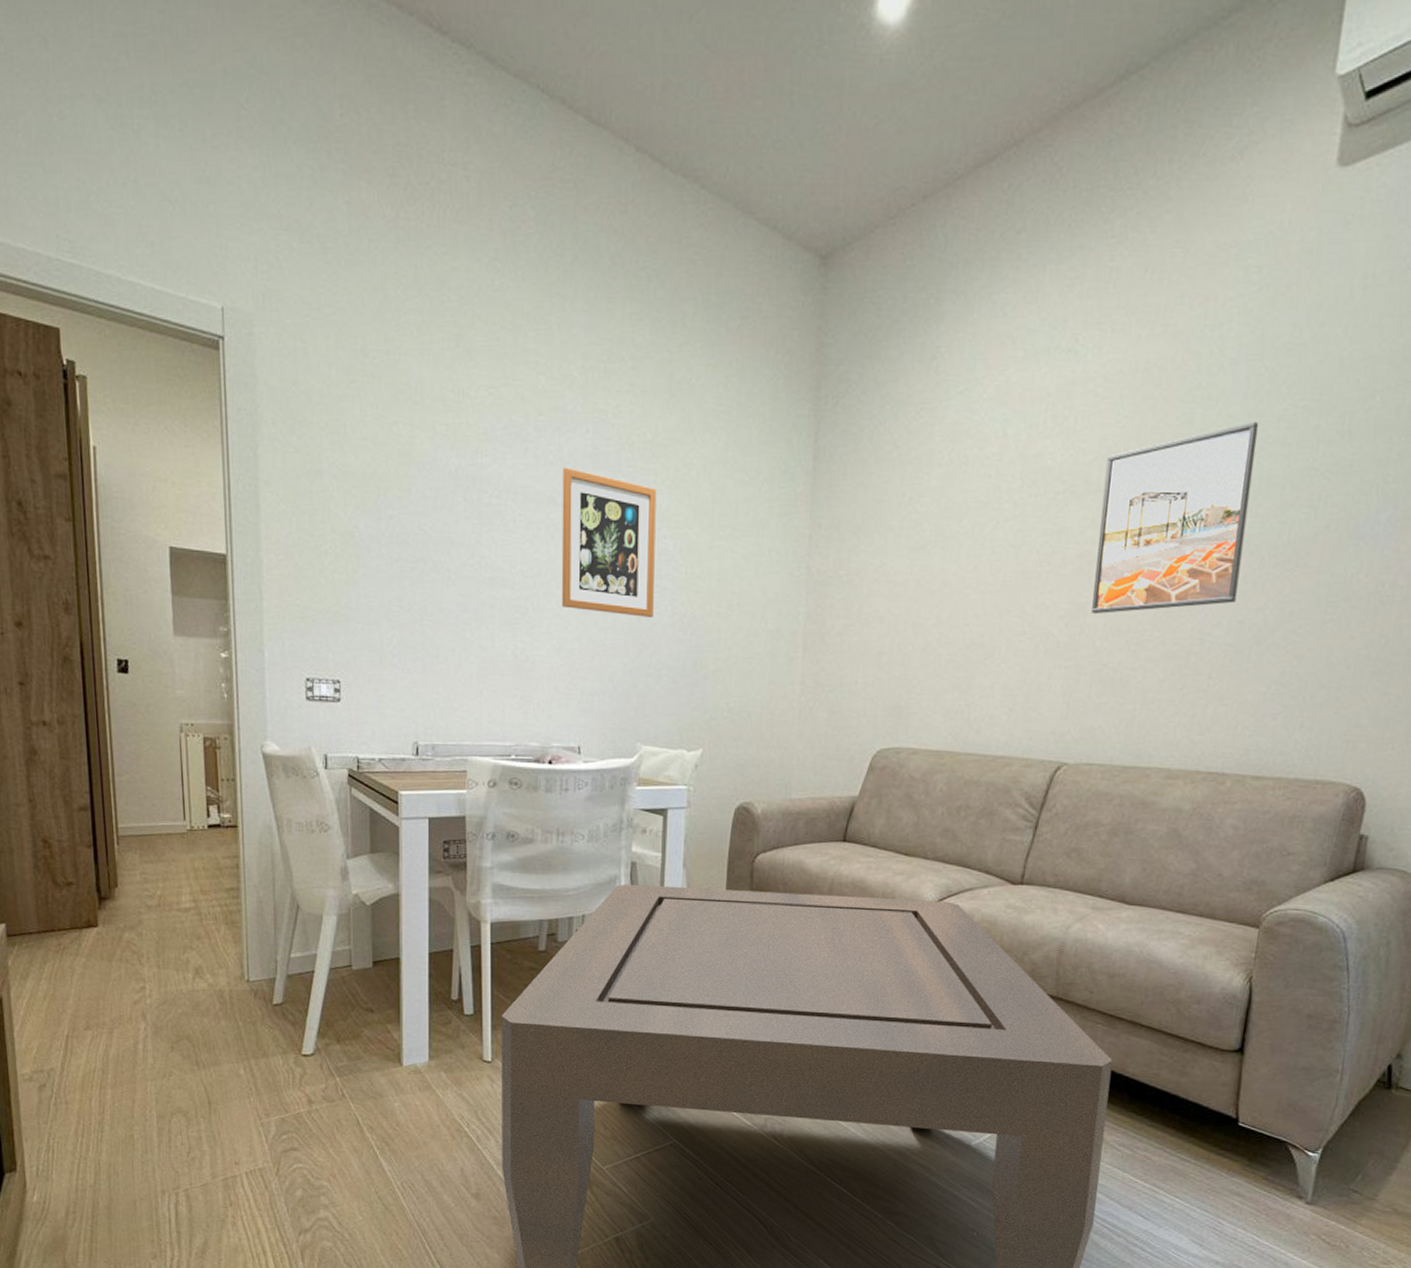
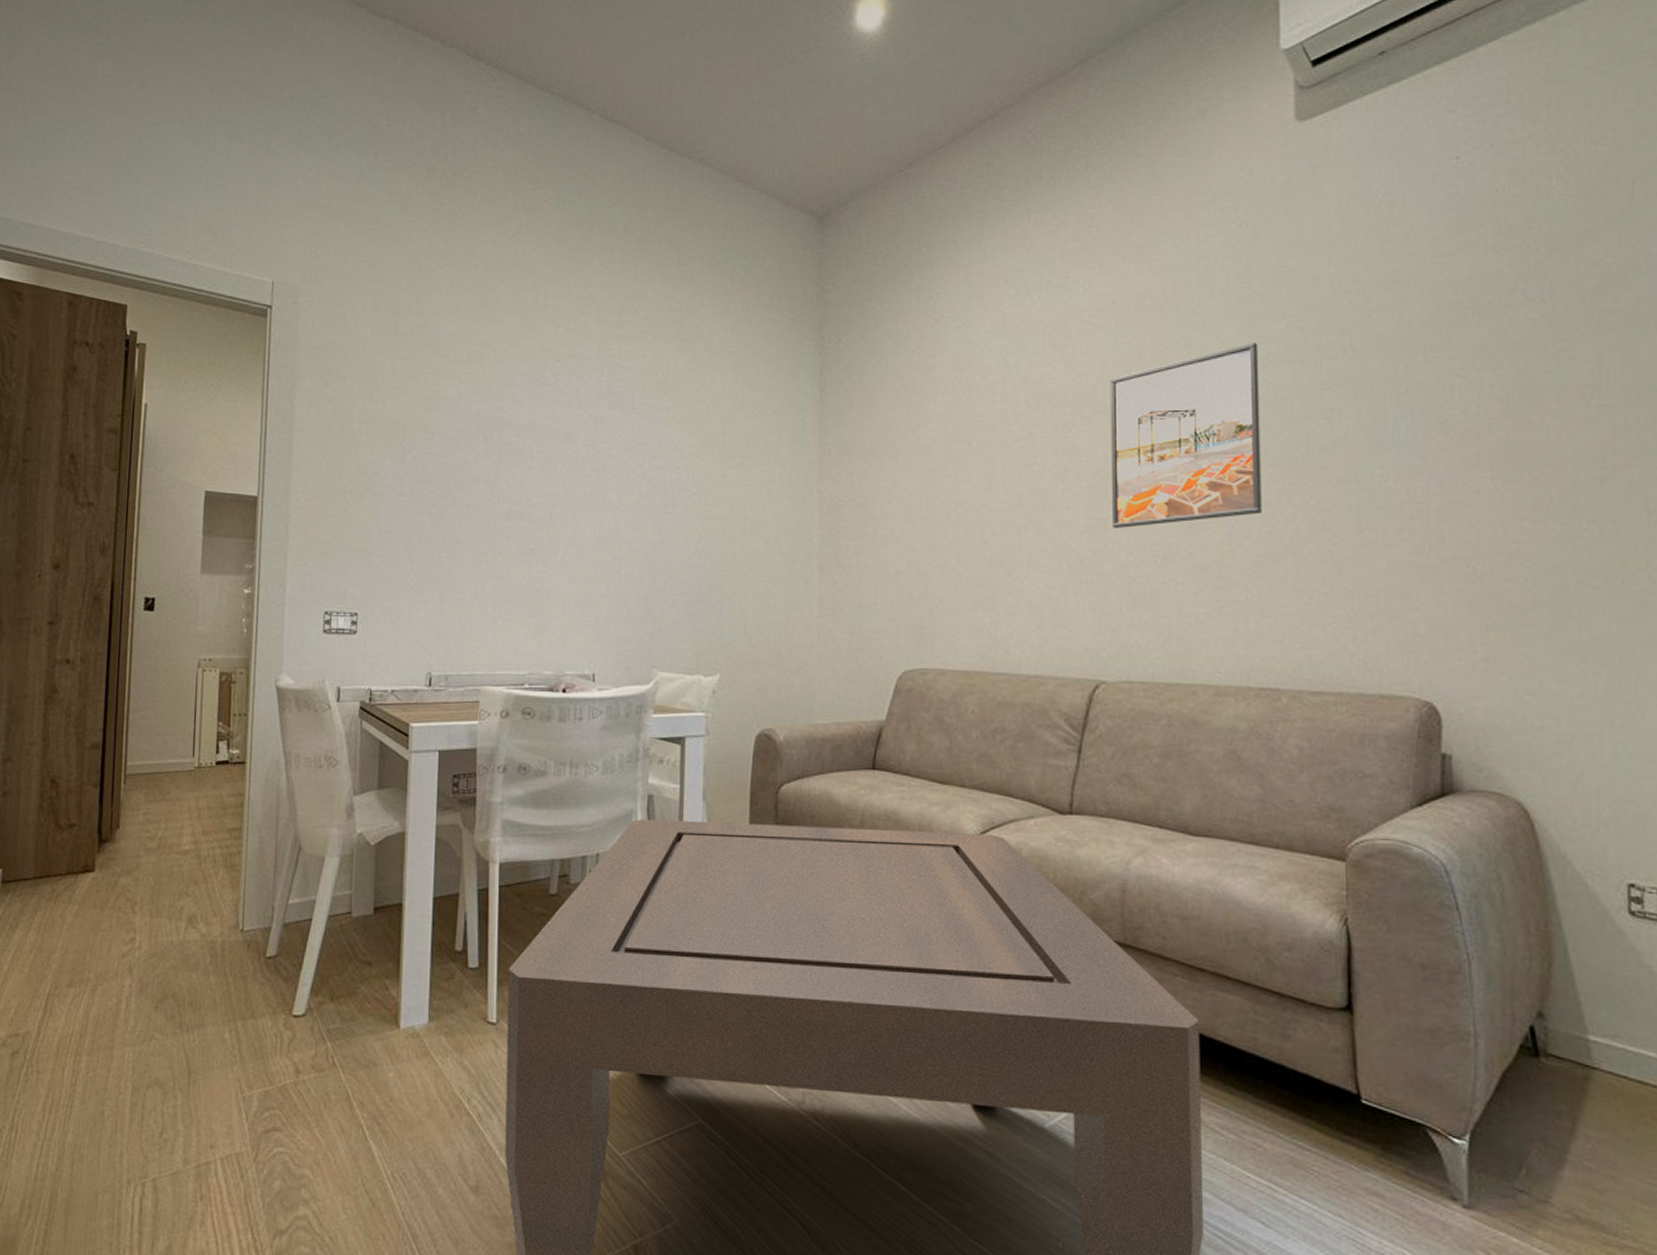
wall art: present [561,467,657,617] -> none [576,407,669,544]

